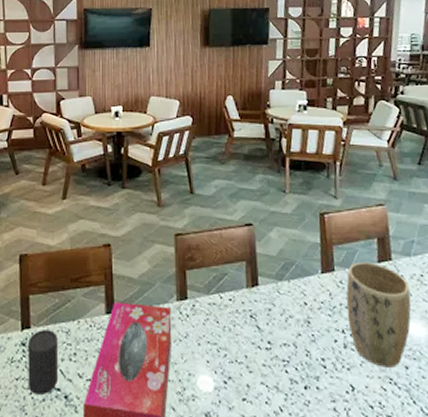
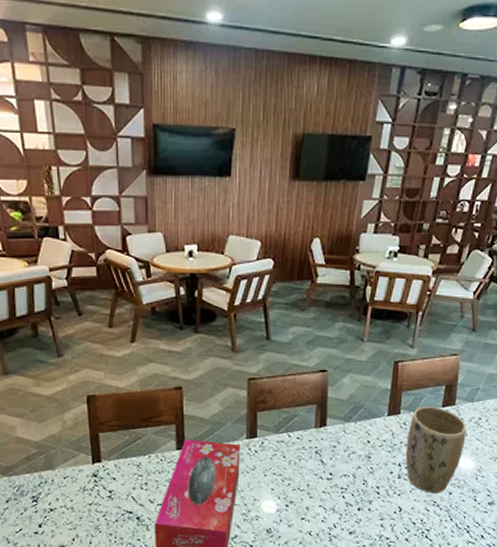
cup: present [28,330,59,394] -> none [100,463,131,516]

